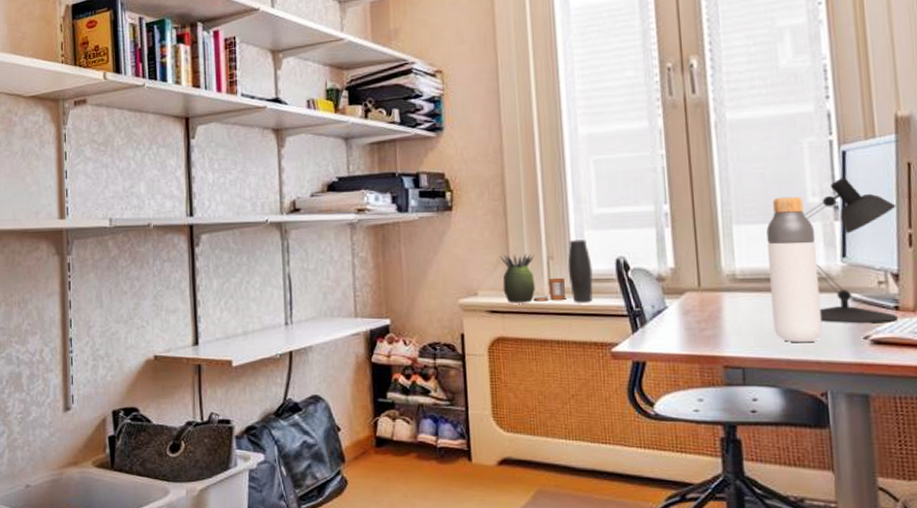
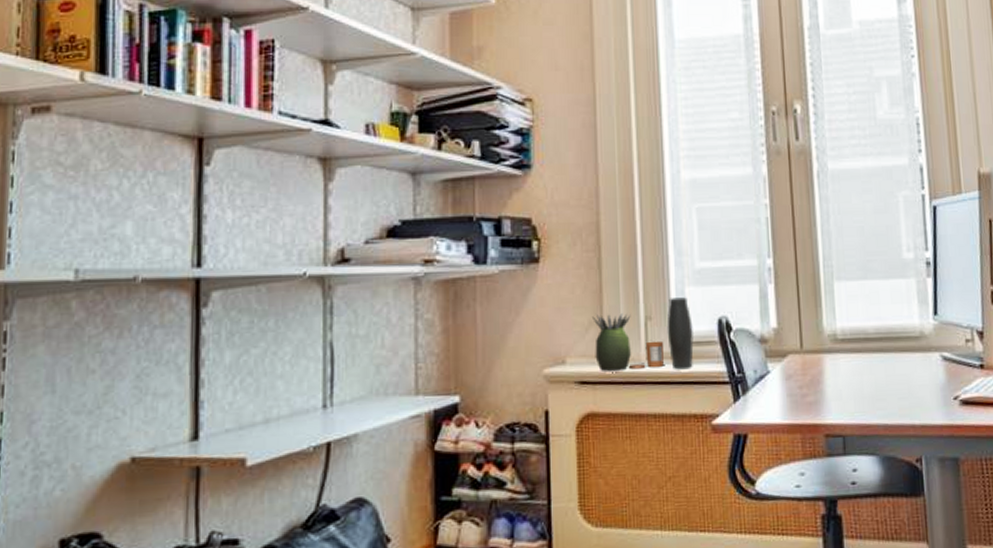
bottle: present [766,196,823,343] -> none [865,252,917,407]
desk lamp: present [805,178,898,324] -> none [901,233,983,384]

